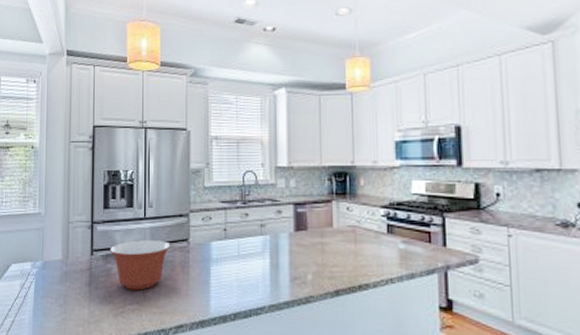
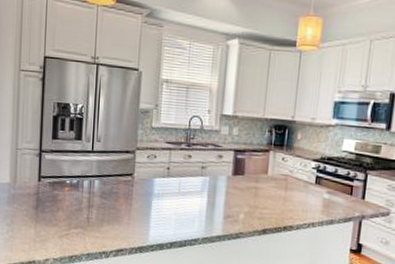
mixing bowl: present [109,239,171,290] -> none [56,171,116,216]

